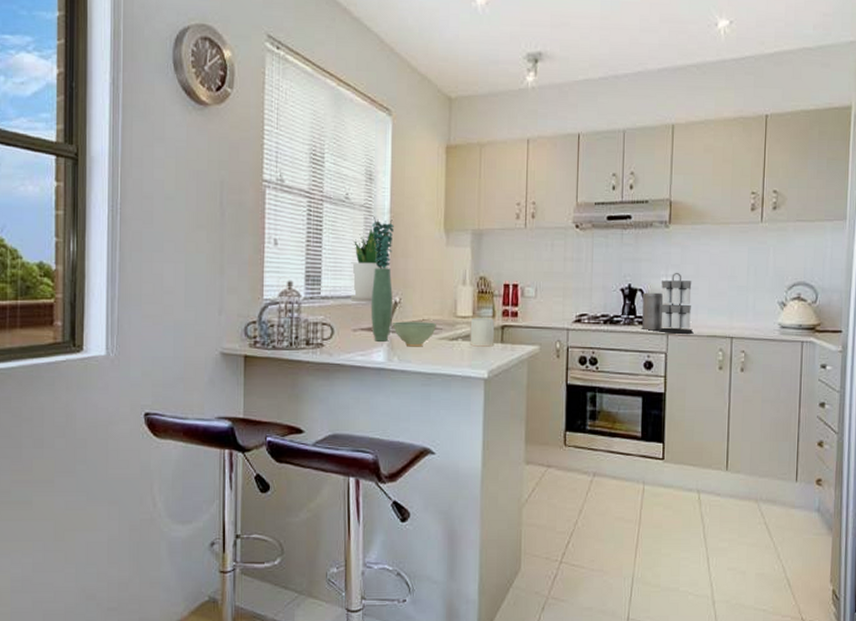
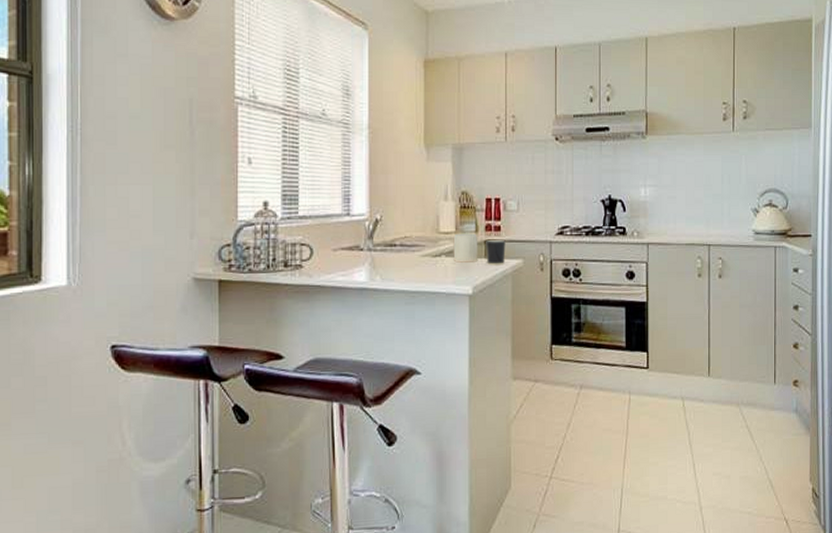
planter: present [350,228,391,303] -> none [329,144,370,222]
vase: present [370,216,394,342] -> none [350,133,373,261]
bowl: present [393,321,437,347] -> none [375,239,420,265]
mug: none [502,326,522,351] -> present [486,240,506,266]
canister: present [642,292,664,331] -> none [622,203,643,241]
spice rack: present [659,272,693,334] -> none [640,182,672,243]

